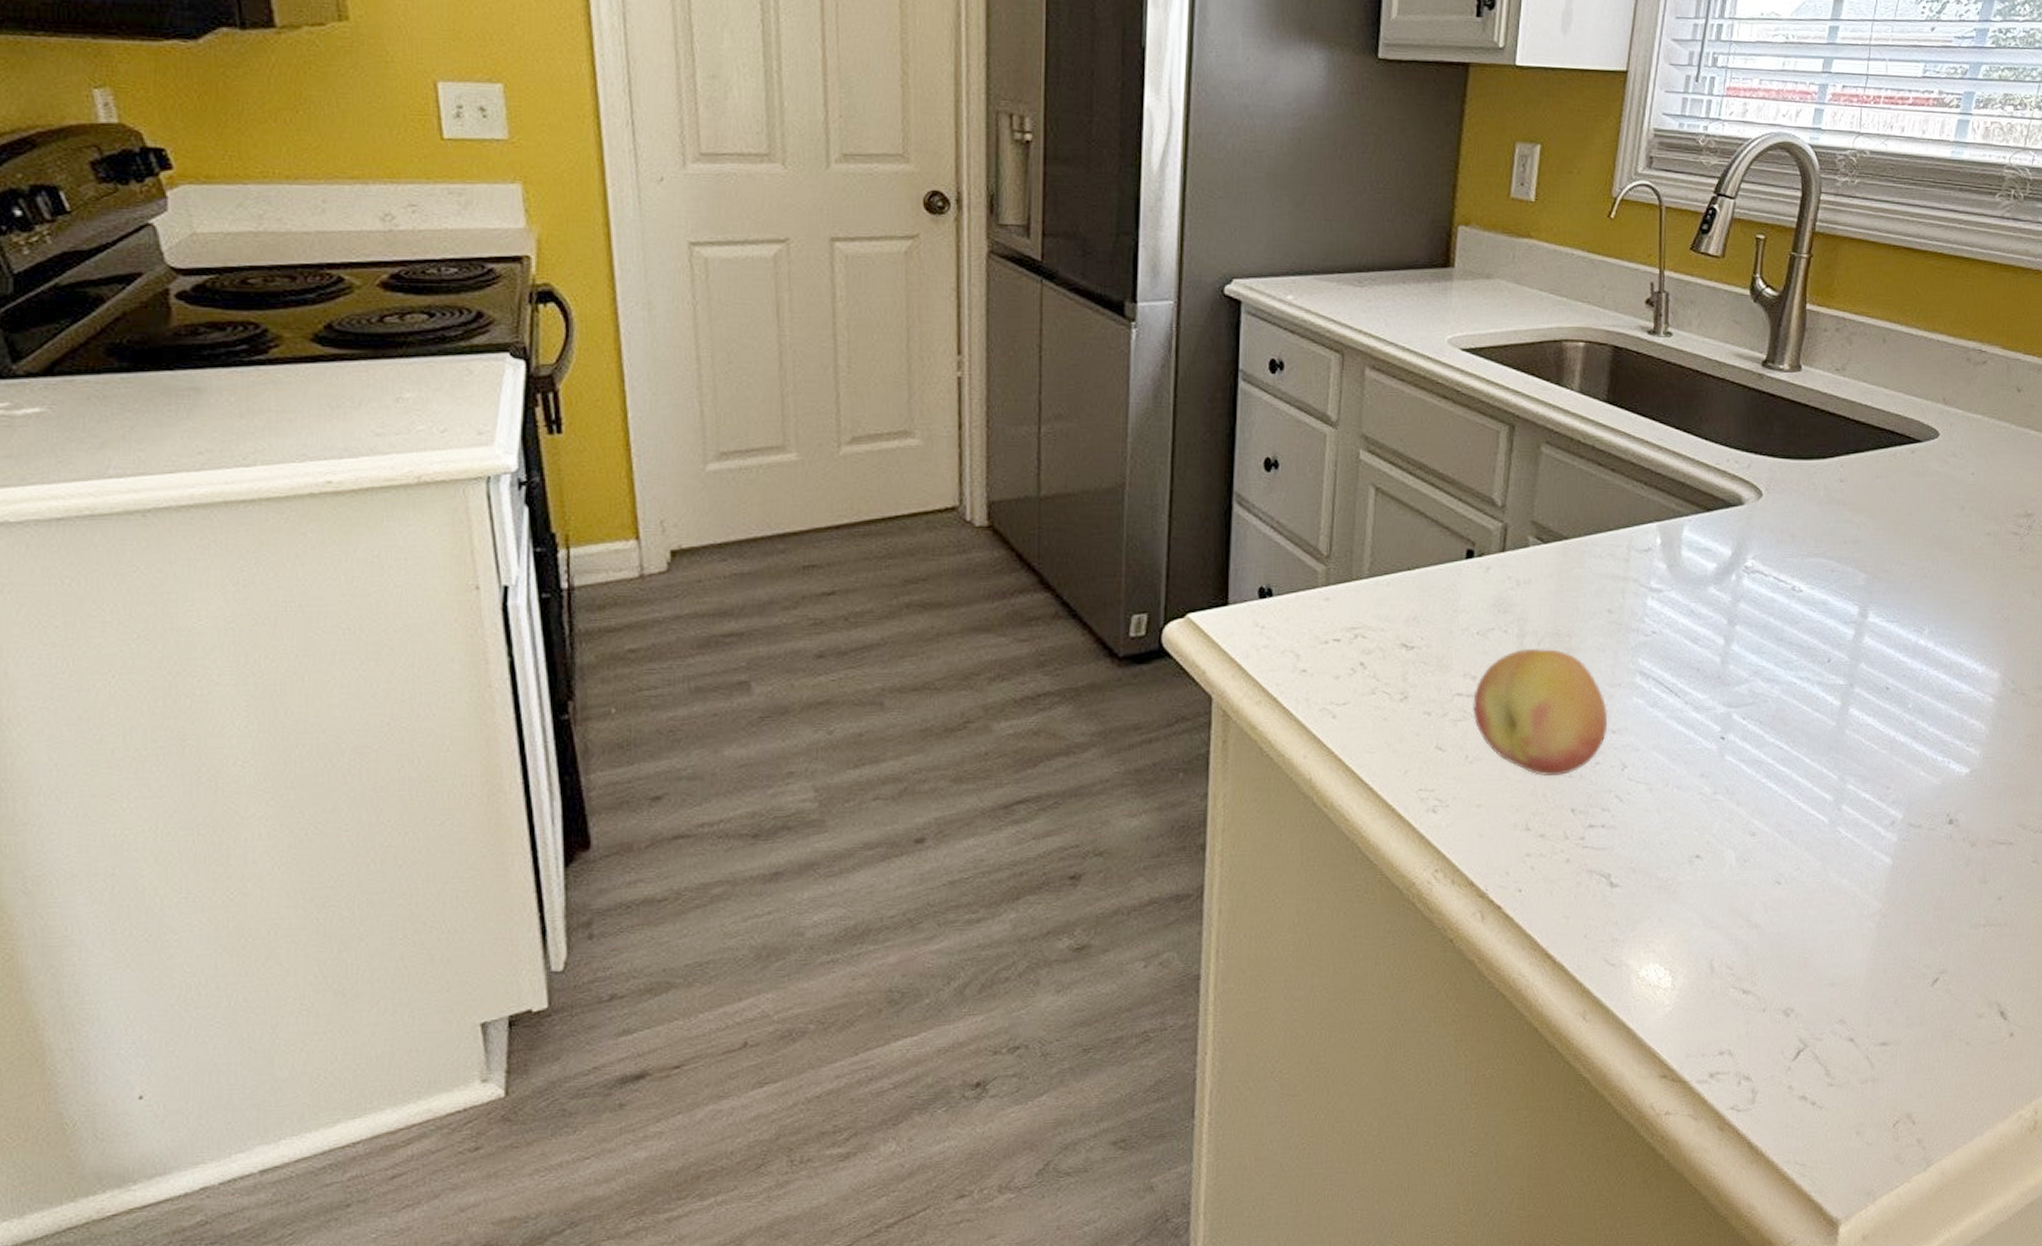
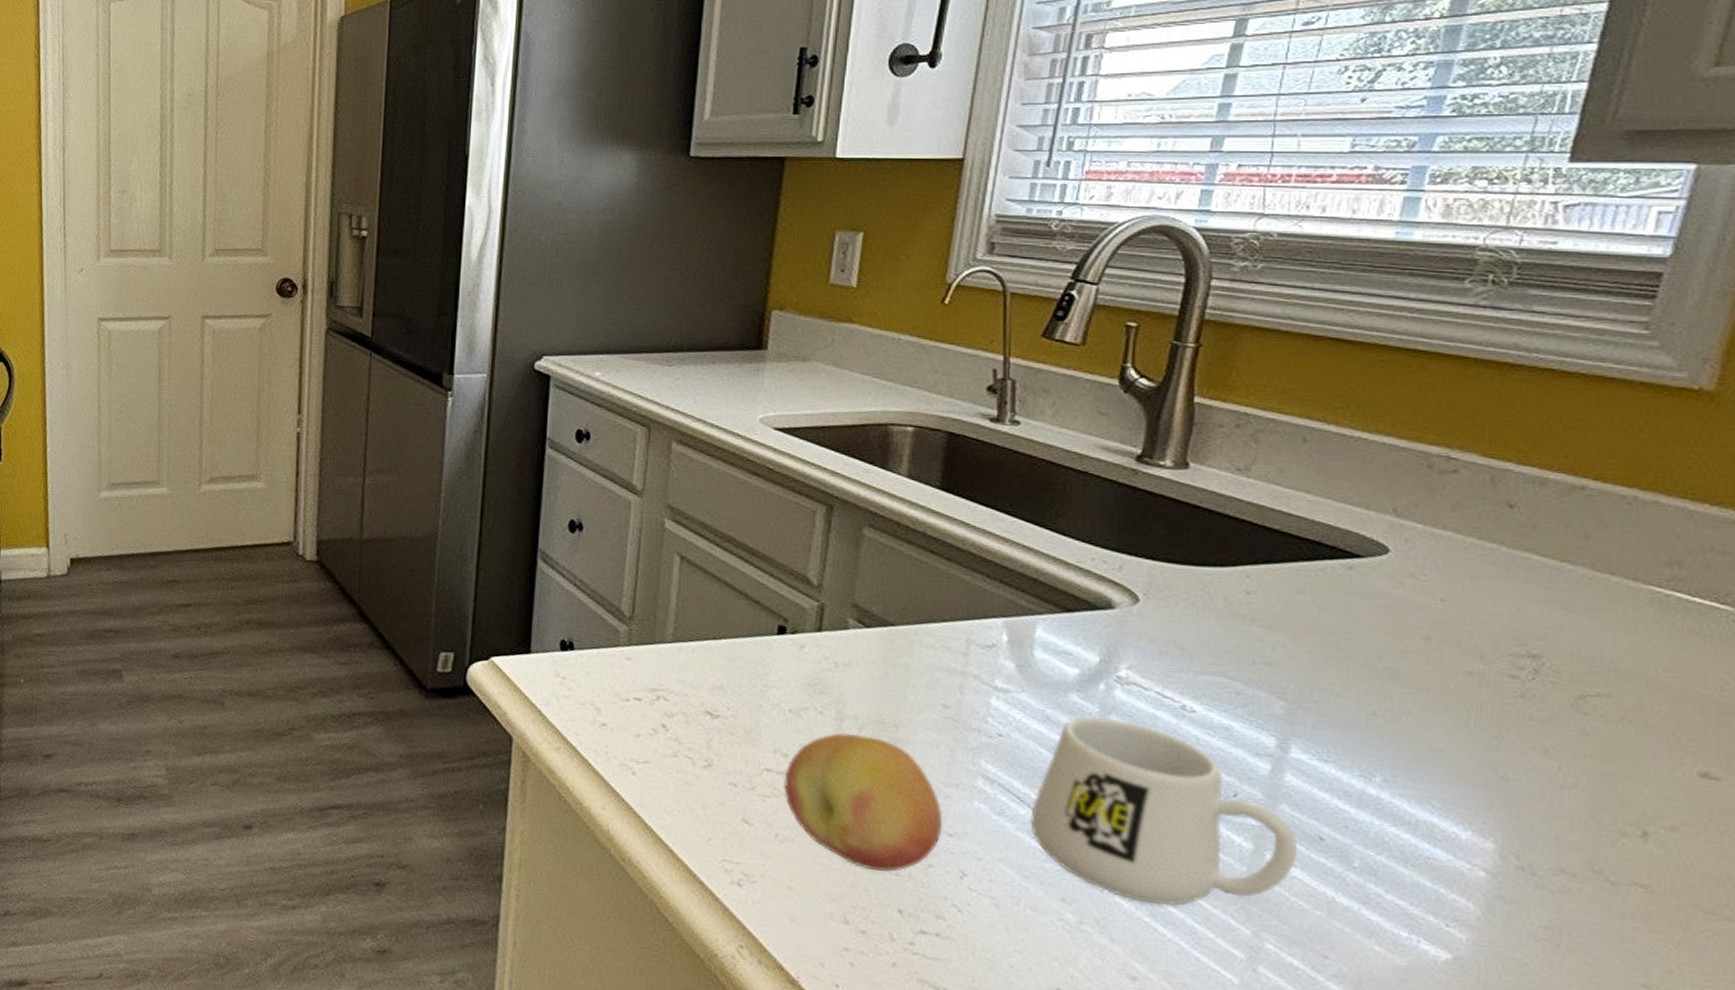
mug: none [1677,605,1872,767] -> present [1030,717,1298,906]

